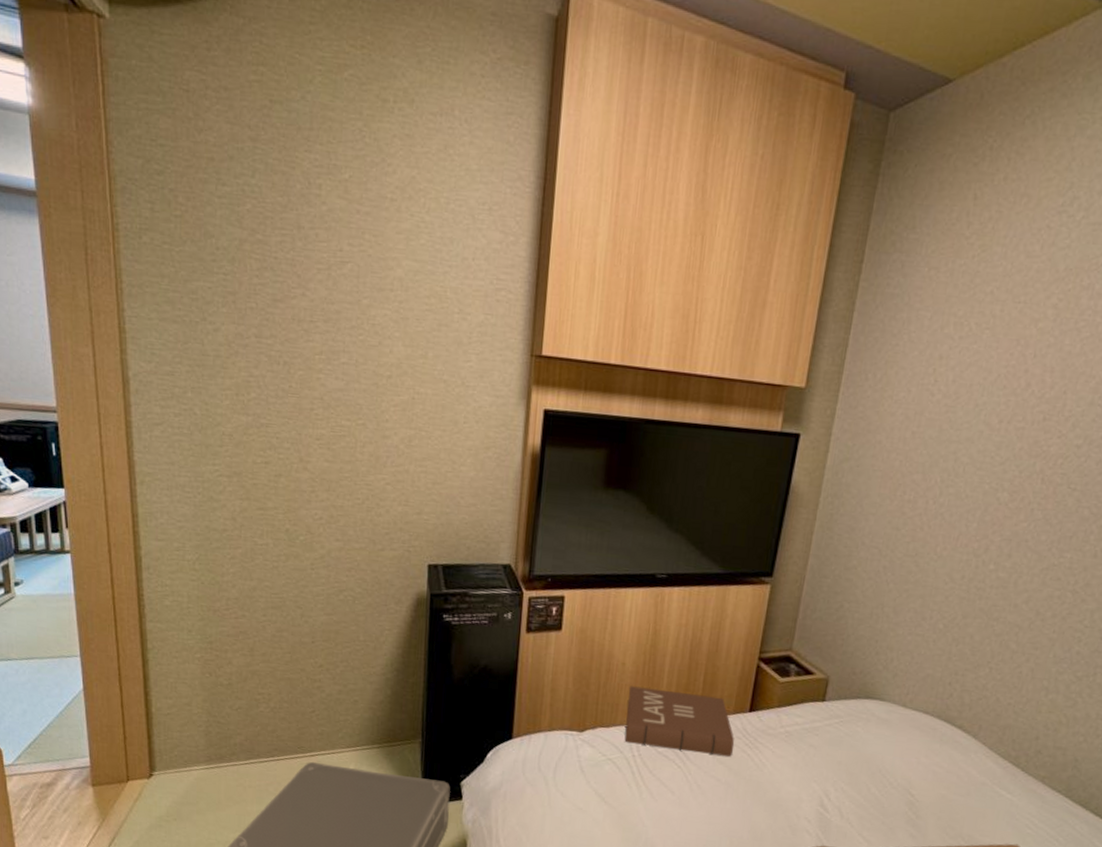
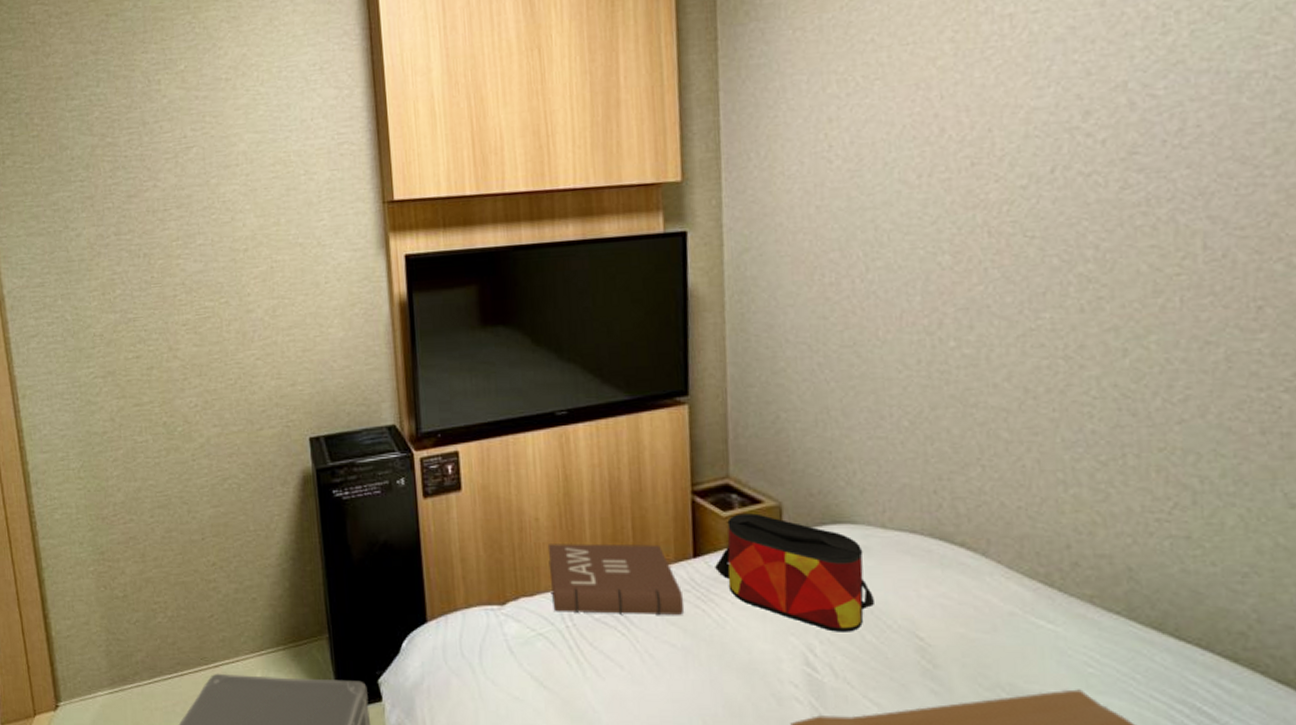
bag: none [765,681,885,785] -> present [715,513,874,632]

